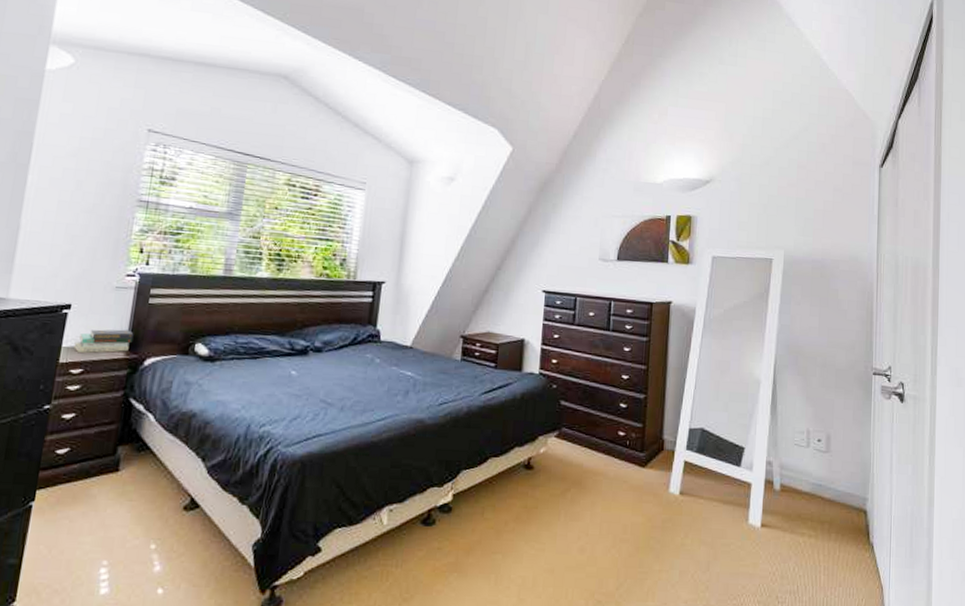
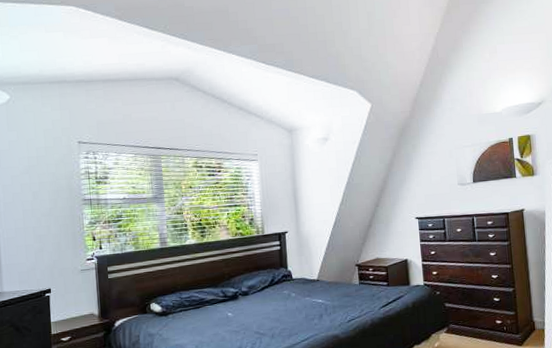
books: present [74,329,134,354] -> none [60,301,103,325]

